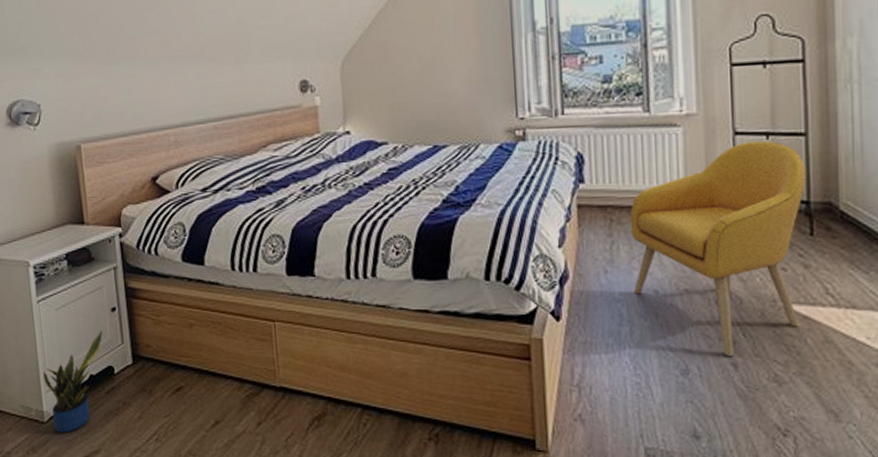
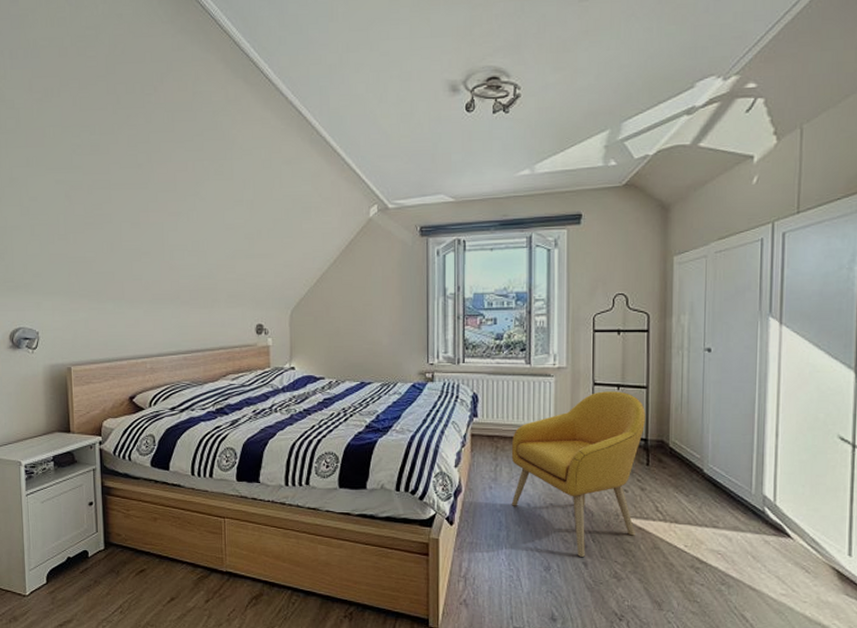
potted plant: present [42,331,103,433] -> none [27,521,81,605]

